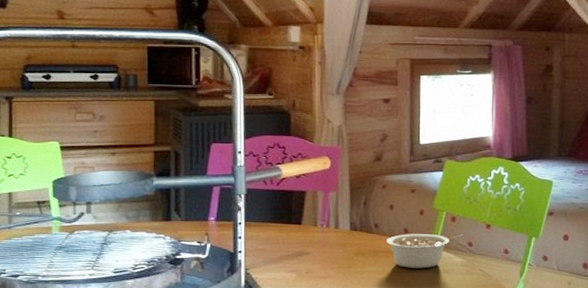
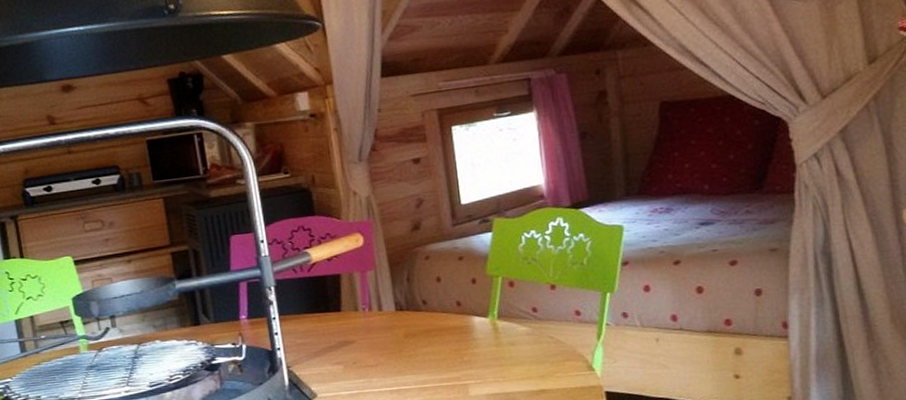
legume: present [386,234,462,269] -> none [437,299,524,345]

